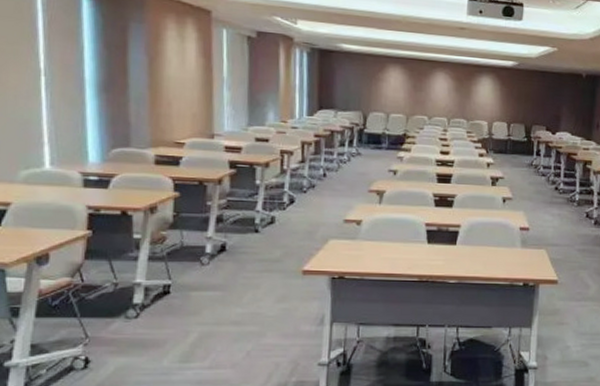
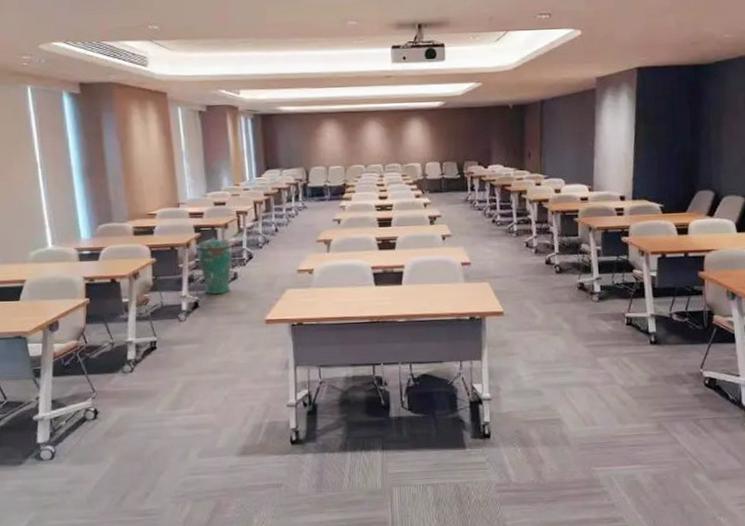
trash can: none [228,175,273,239] -> present [195,236,233,295]

